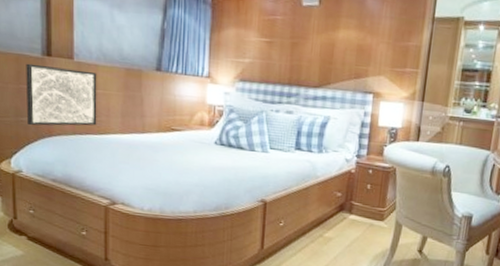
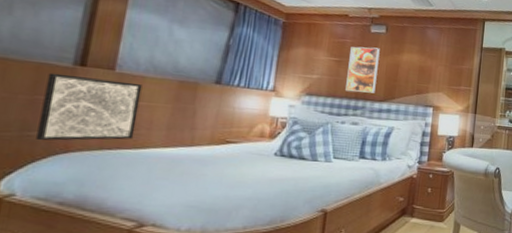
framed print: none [278,24,313,78] -> present [345,46,380,93]

